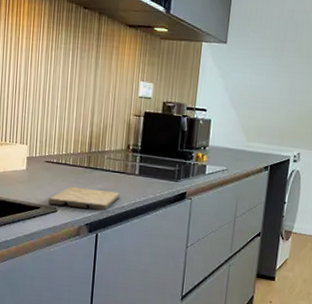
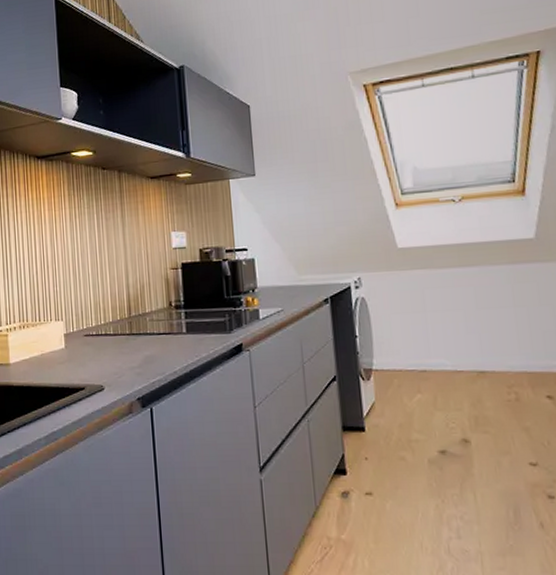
cutting board: present [48,187,120,210] -> none [93,356,170,383]

